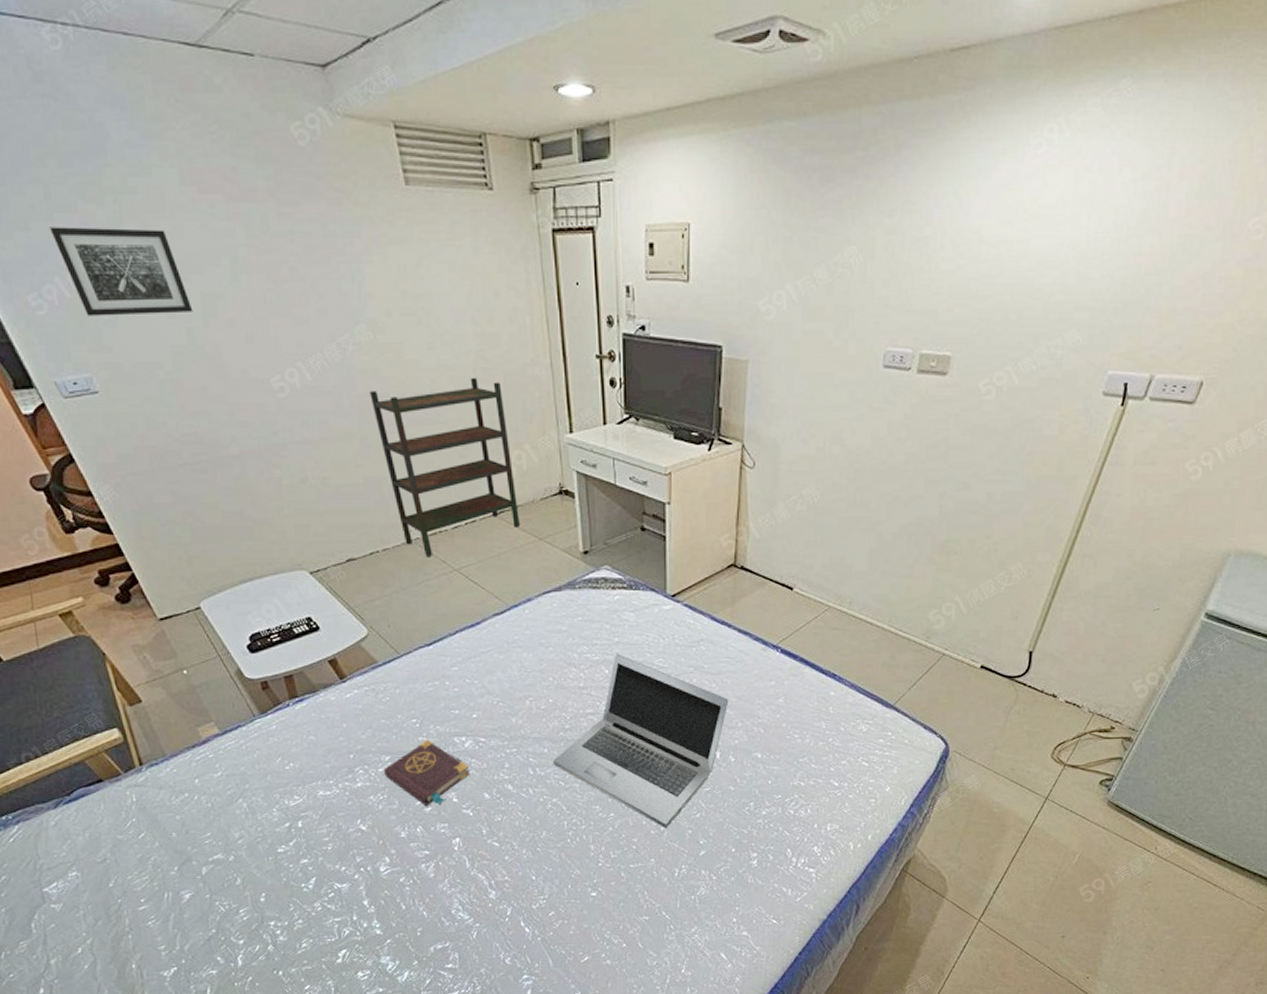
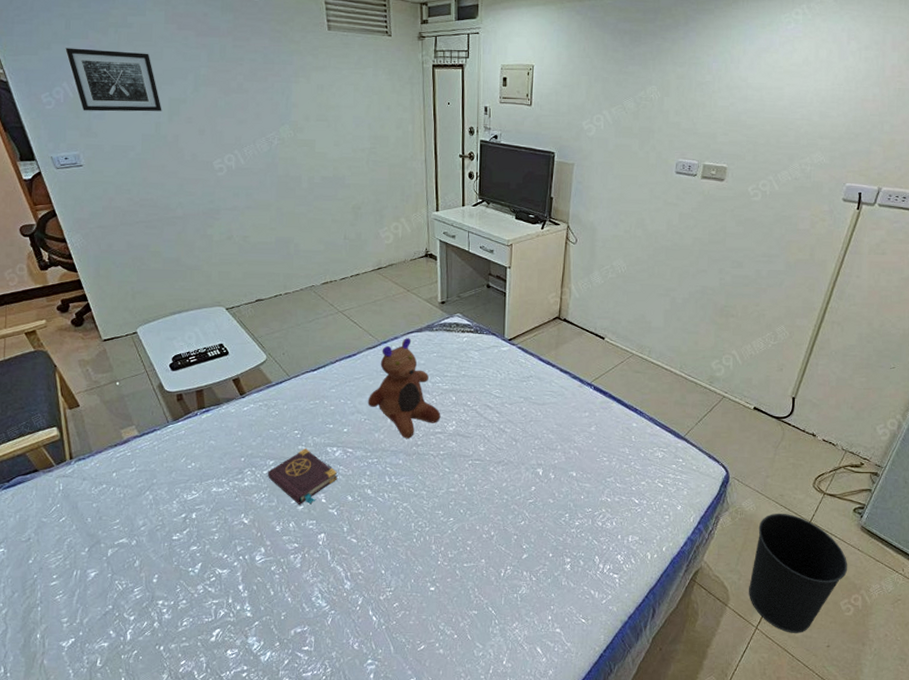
bookshelf: present [370,377,520,558] -> none [287,167,393,301]
toy: none [499,599,592,723] -> present [367,338,441,439]
laptop: present [553,654,729,829] -> none [406,384,551,534]
wastebasket: none [970,789,1090,924] -> present [749,513,848,633]

